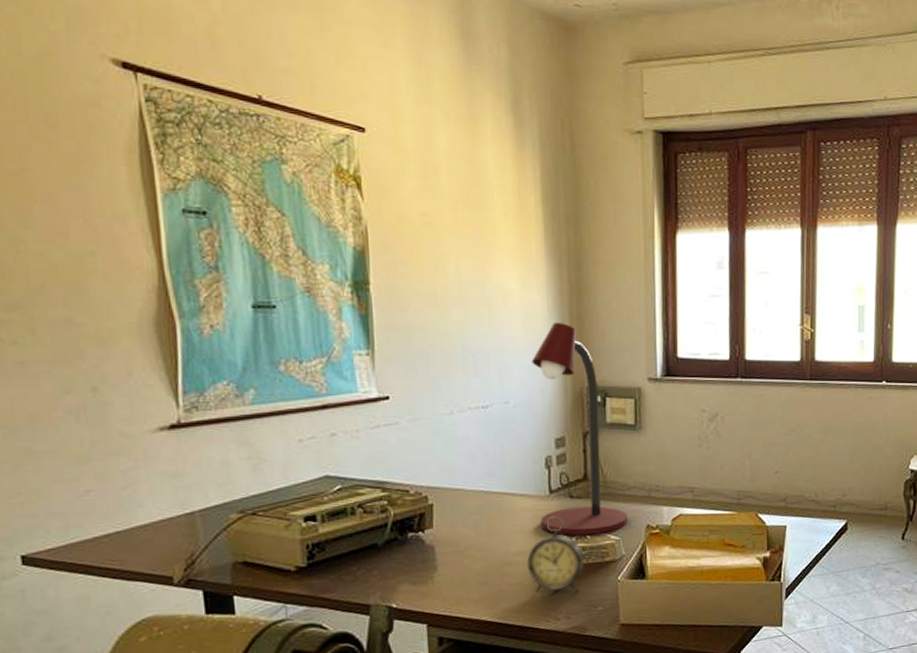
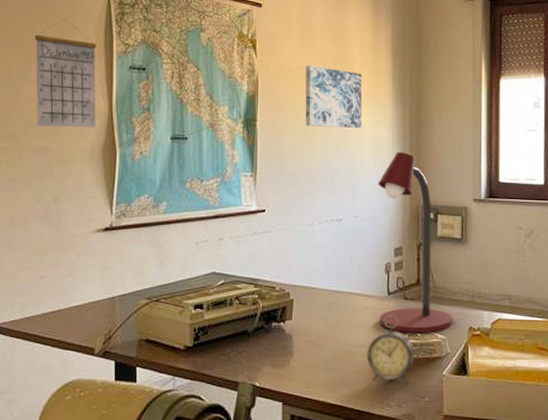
calendar: none [32,139,142,293] -> present [34,18,97,128]
wall art: none [430,213,508,294] -> present [305,66,362,129]

